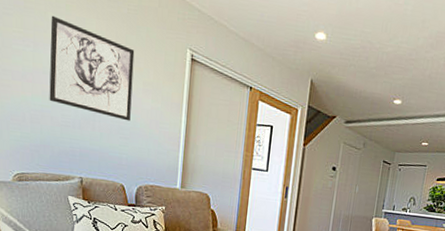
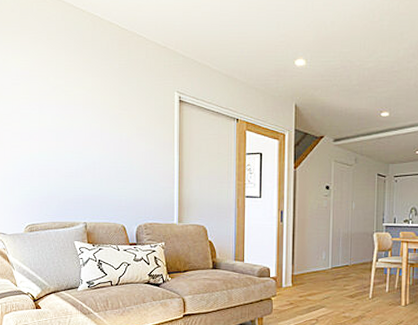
wall art: present [49,15,135,121] -> none [52,80,127,165]

